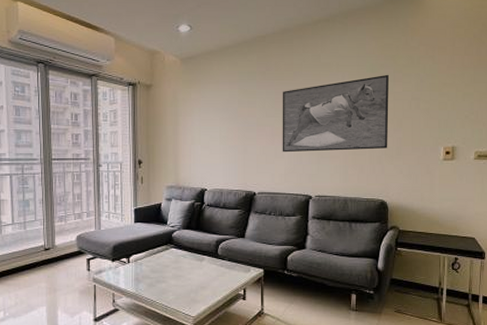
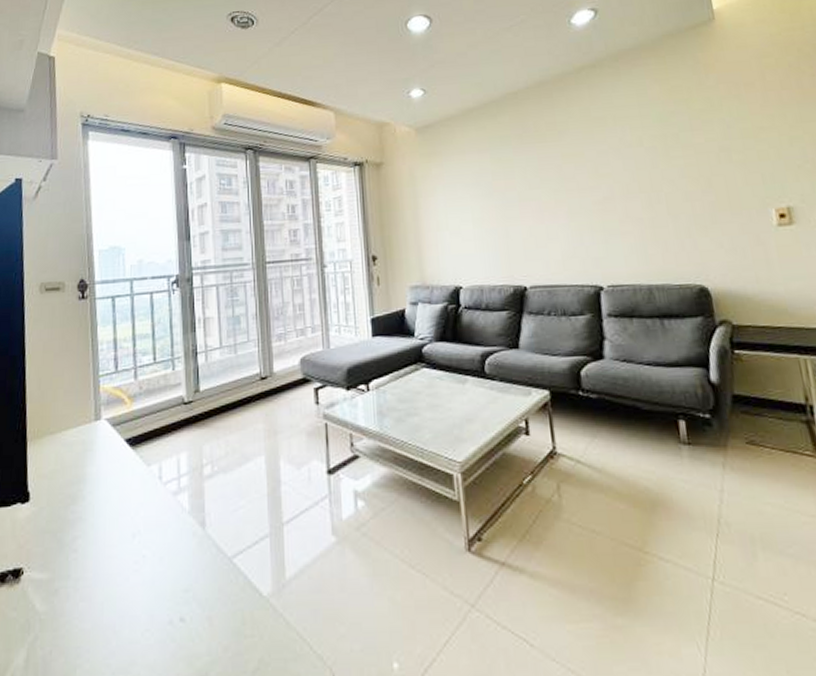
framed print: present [282,74,389,153] -> none [546,122,698,232]

